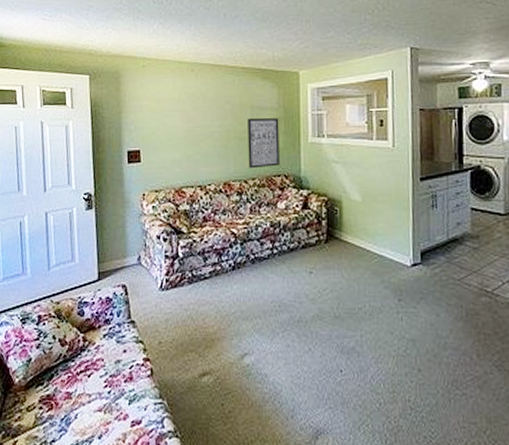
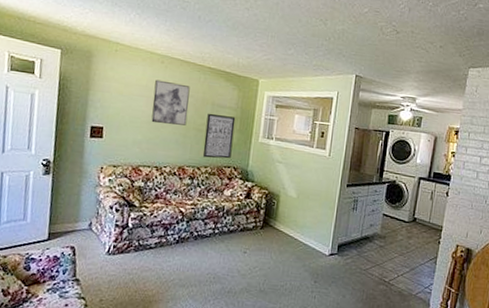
wall art: none [187,90,226,138] -> present [151,79,190,126]

